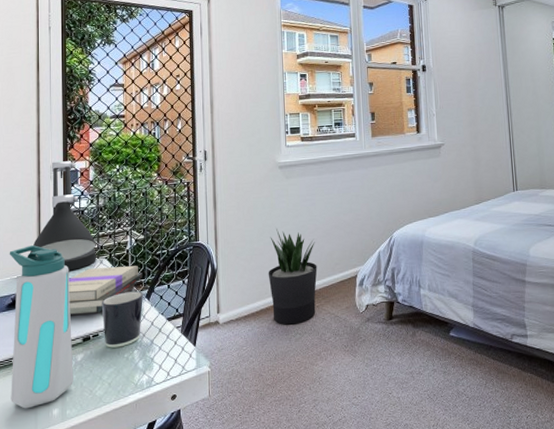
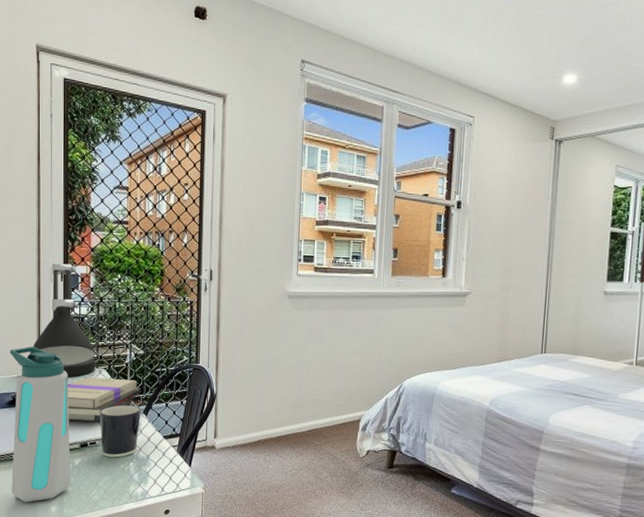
planter: present [268,229,318,325] -> none [268,361,320,460]

